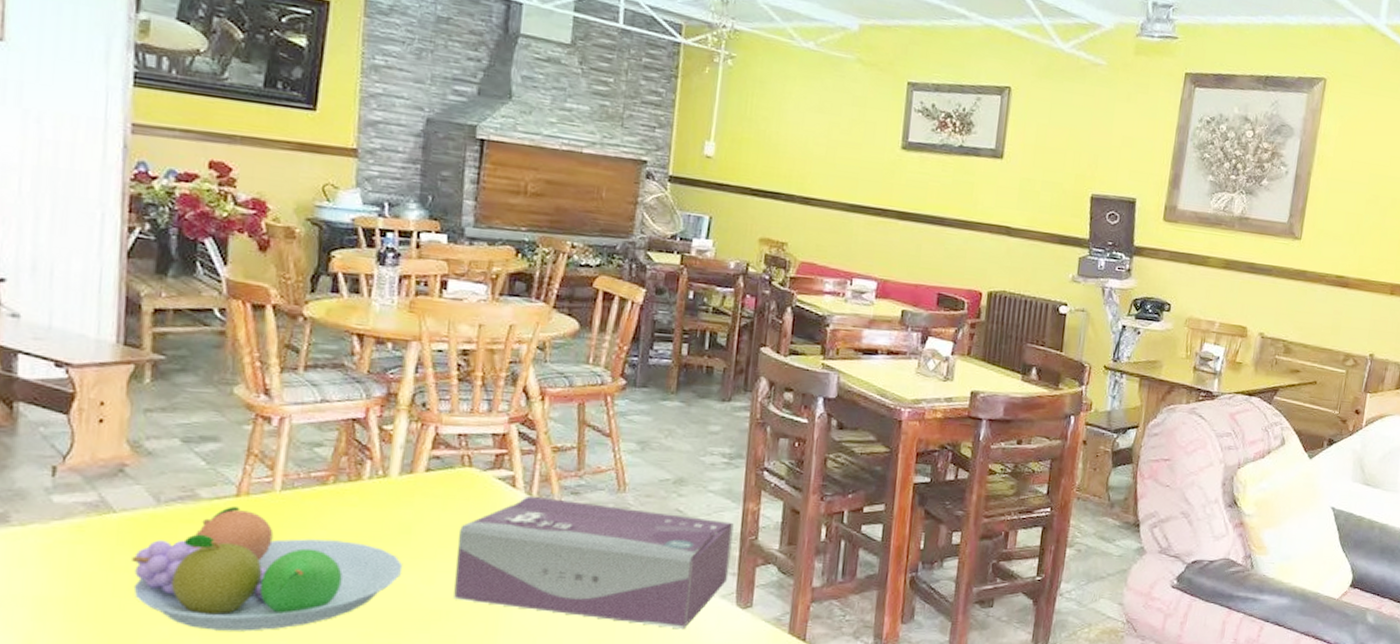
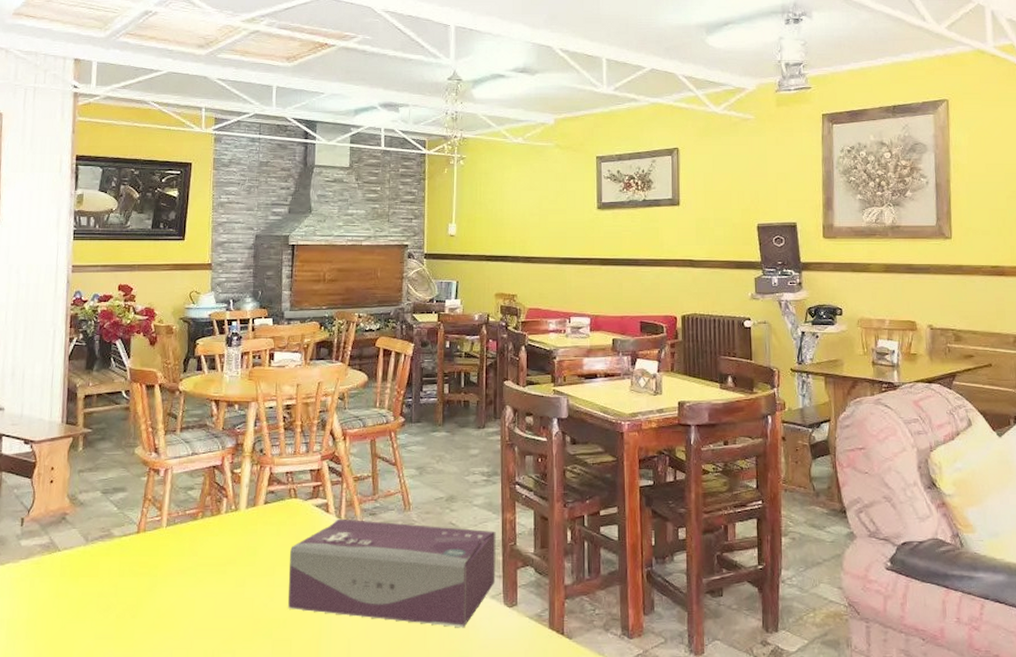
fruit bowl: present [132,506,403,631] -> none [70,541,251,642]

